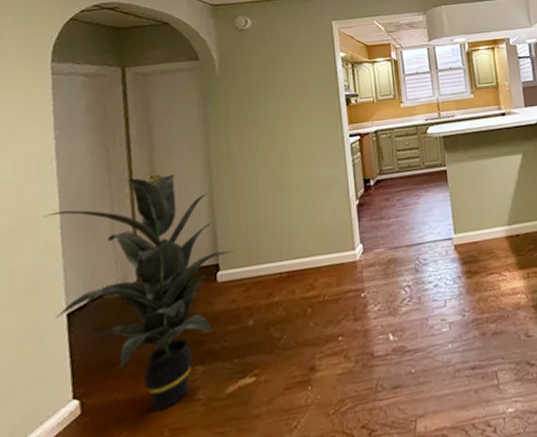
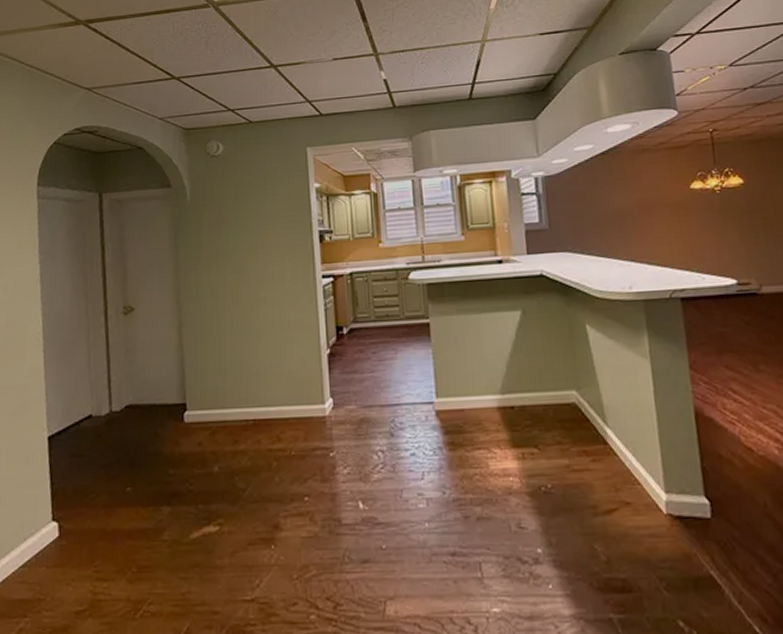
indoor plant: present [43,173,233,411] -> none [29,305,200,545]

